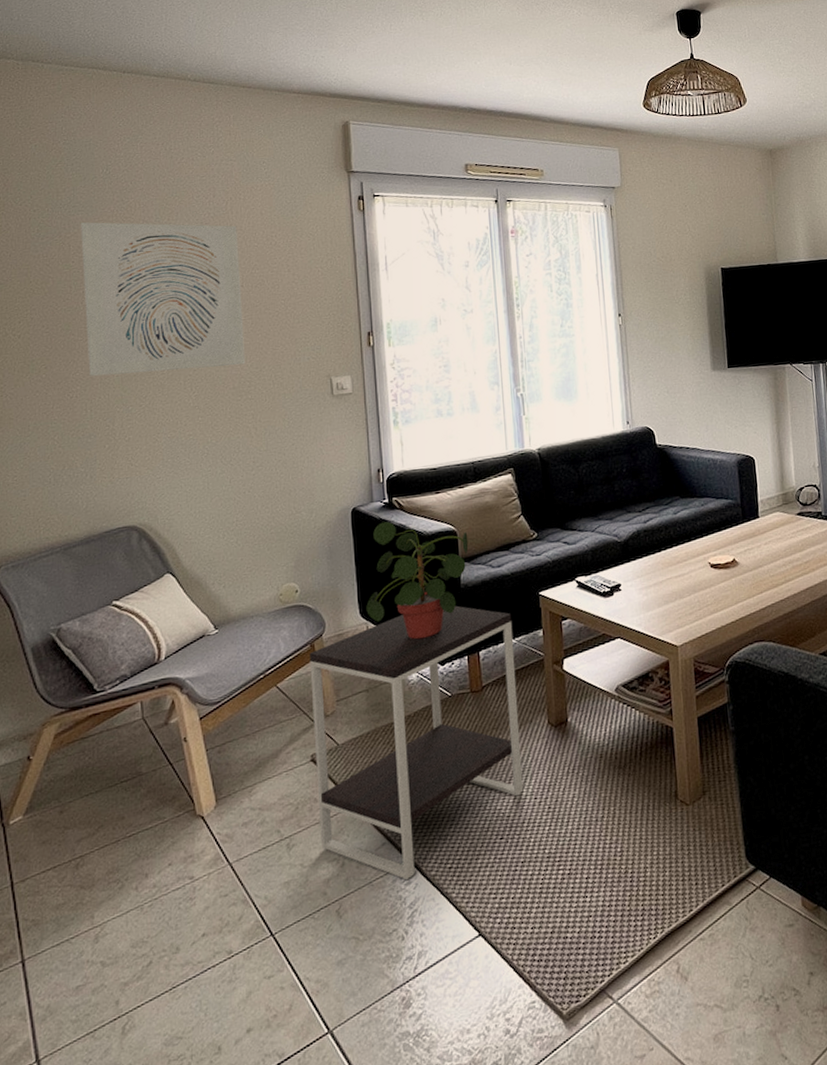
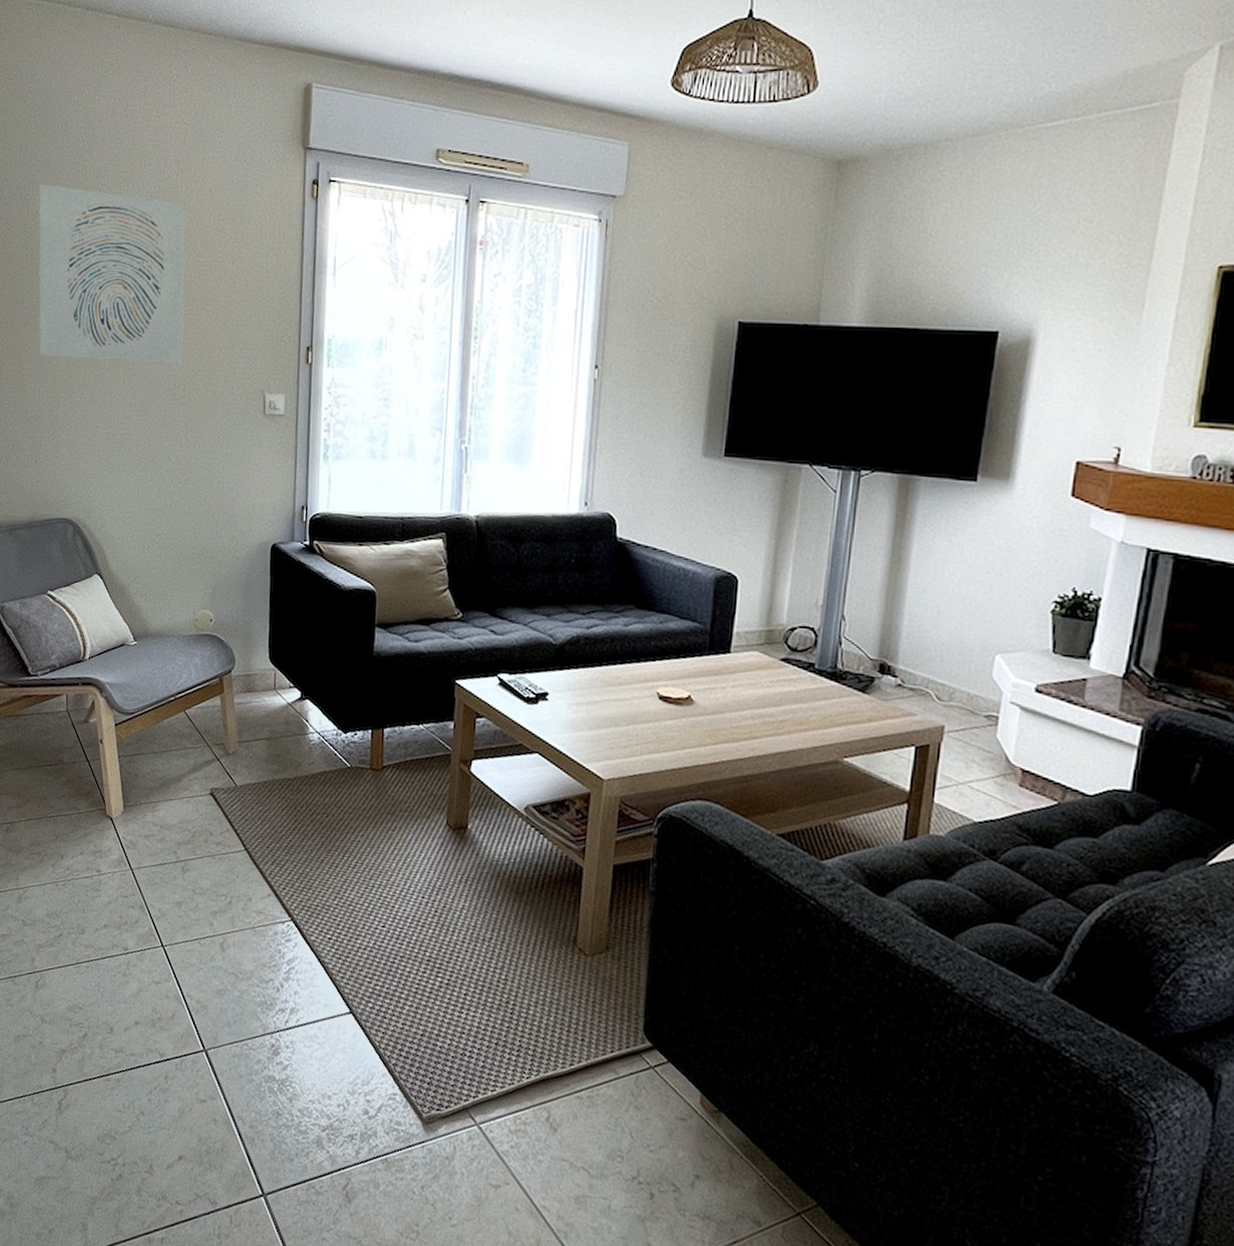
side table: present [309,605,524,881] -> none [212,669,423,937]
potted plant: present [366,521,469,640] -> none [276,565,387,701]

